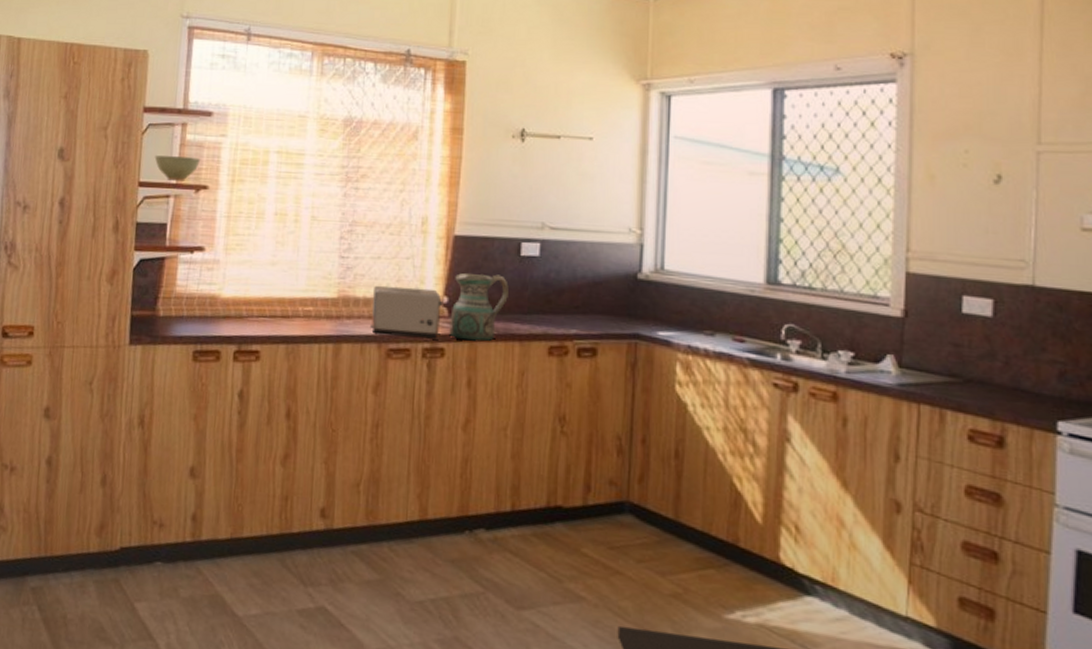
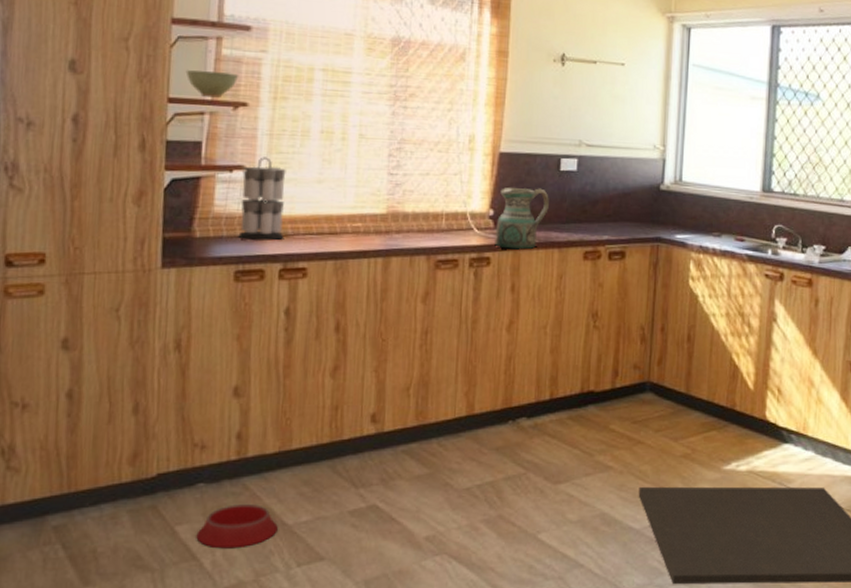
pet bowl: none [153,587,228,634] -> present [196,504,278,549]
spice rack: none [197,238,242,322] -> present [238,157,286,241]
toaster: present [370,285,443,340] -> none [419,200,489,251]

